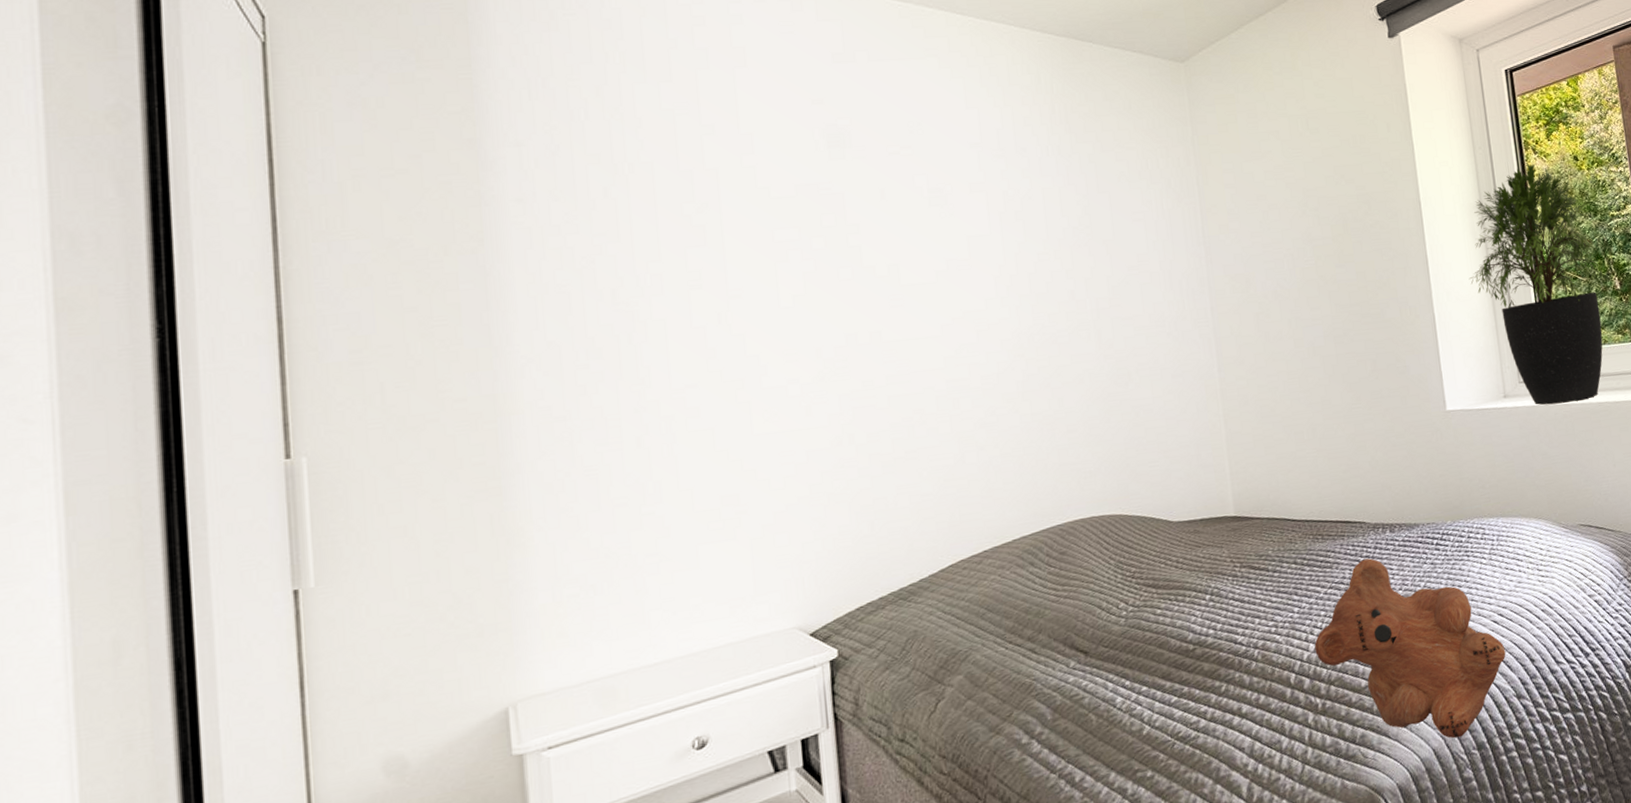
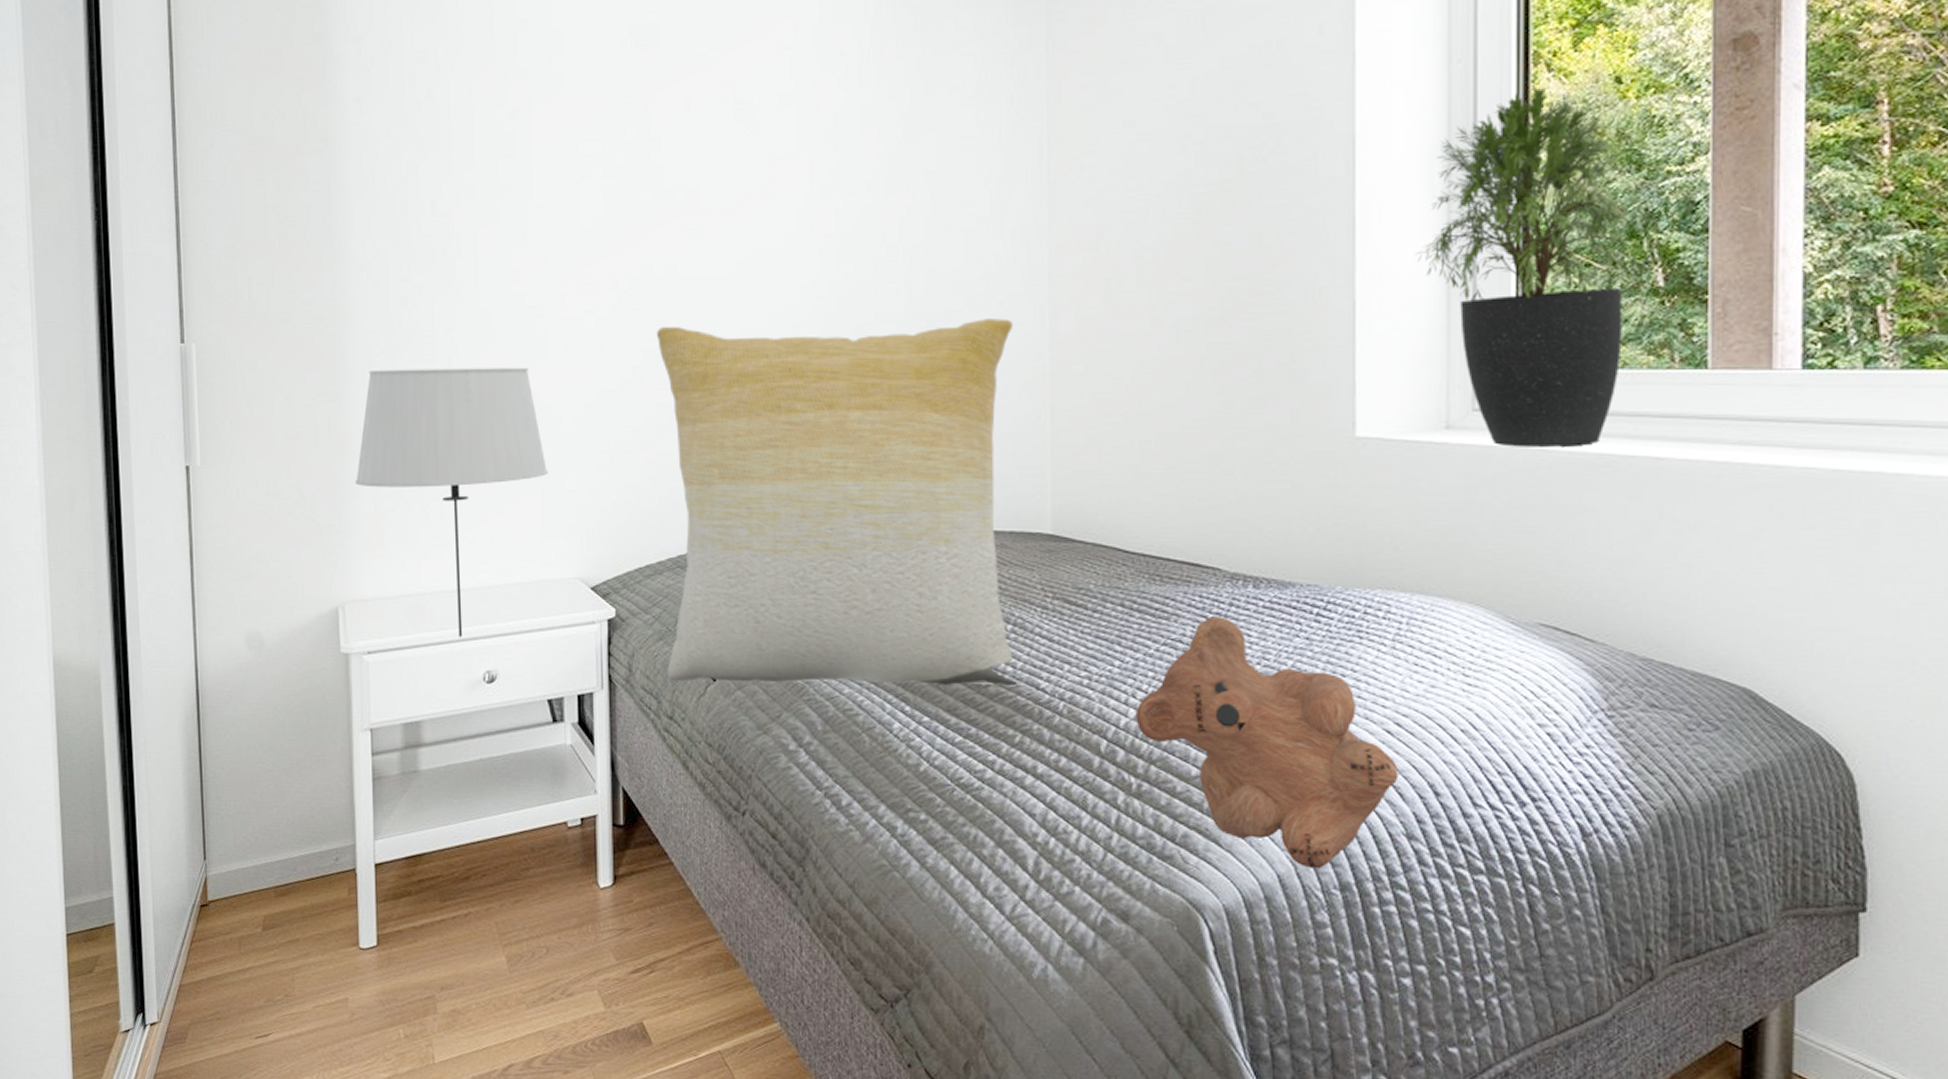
table lamp: none [526,437,757,710] -> present [355,367,548,637]
pillow: none [864,350,1221,705] -> present [656,318,1020,687]

